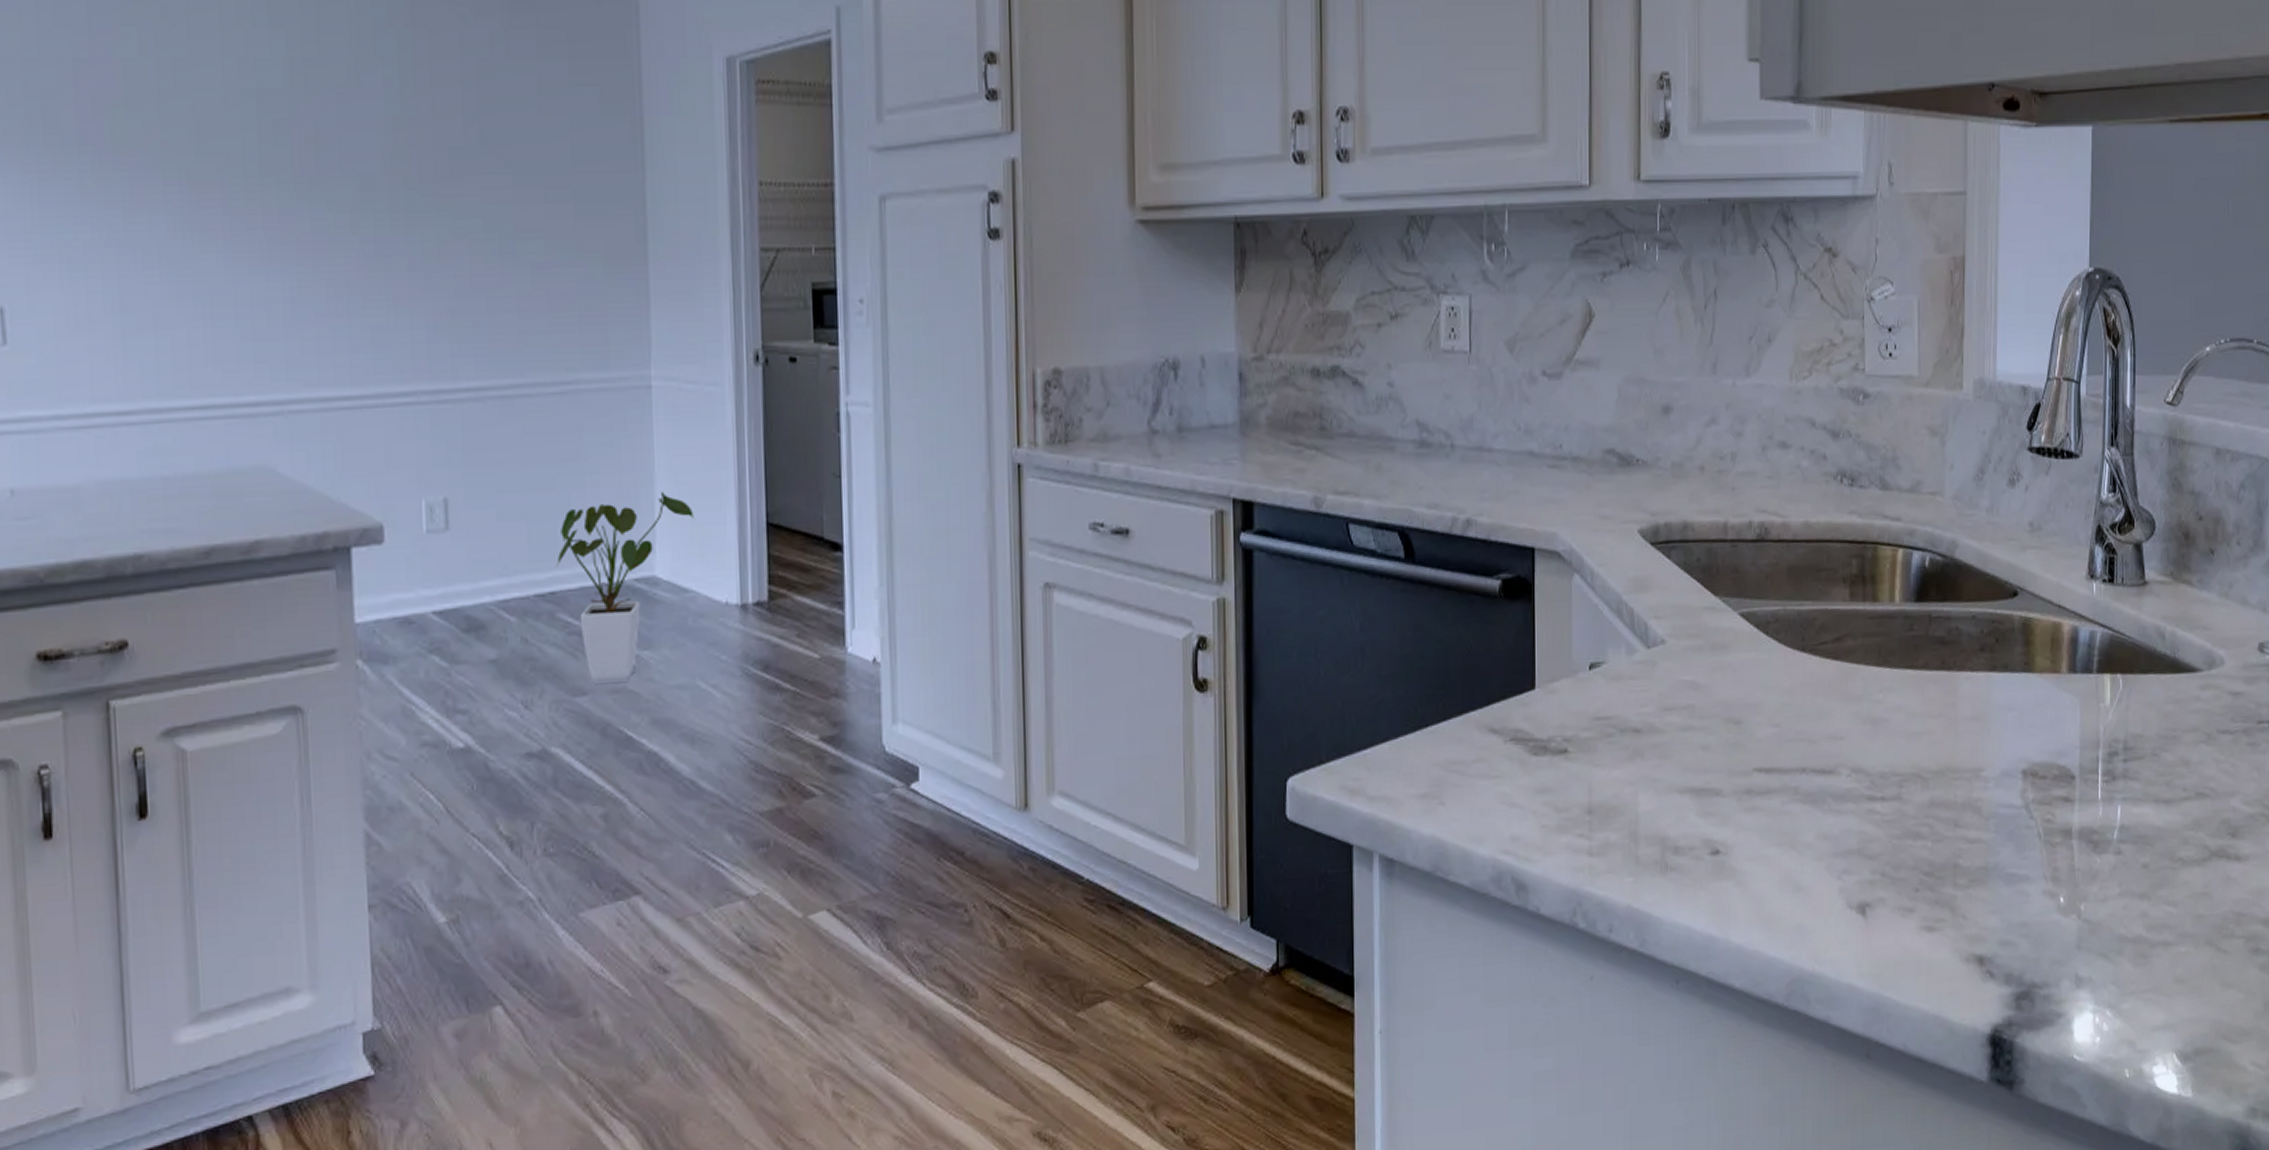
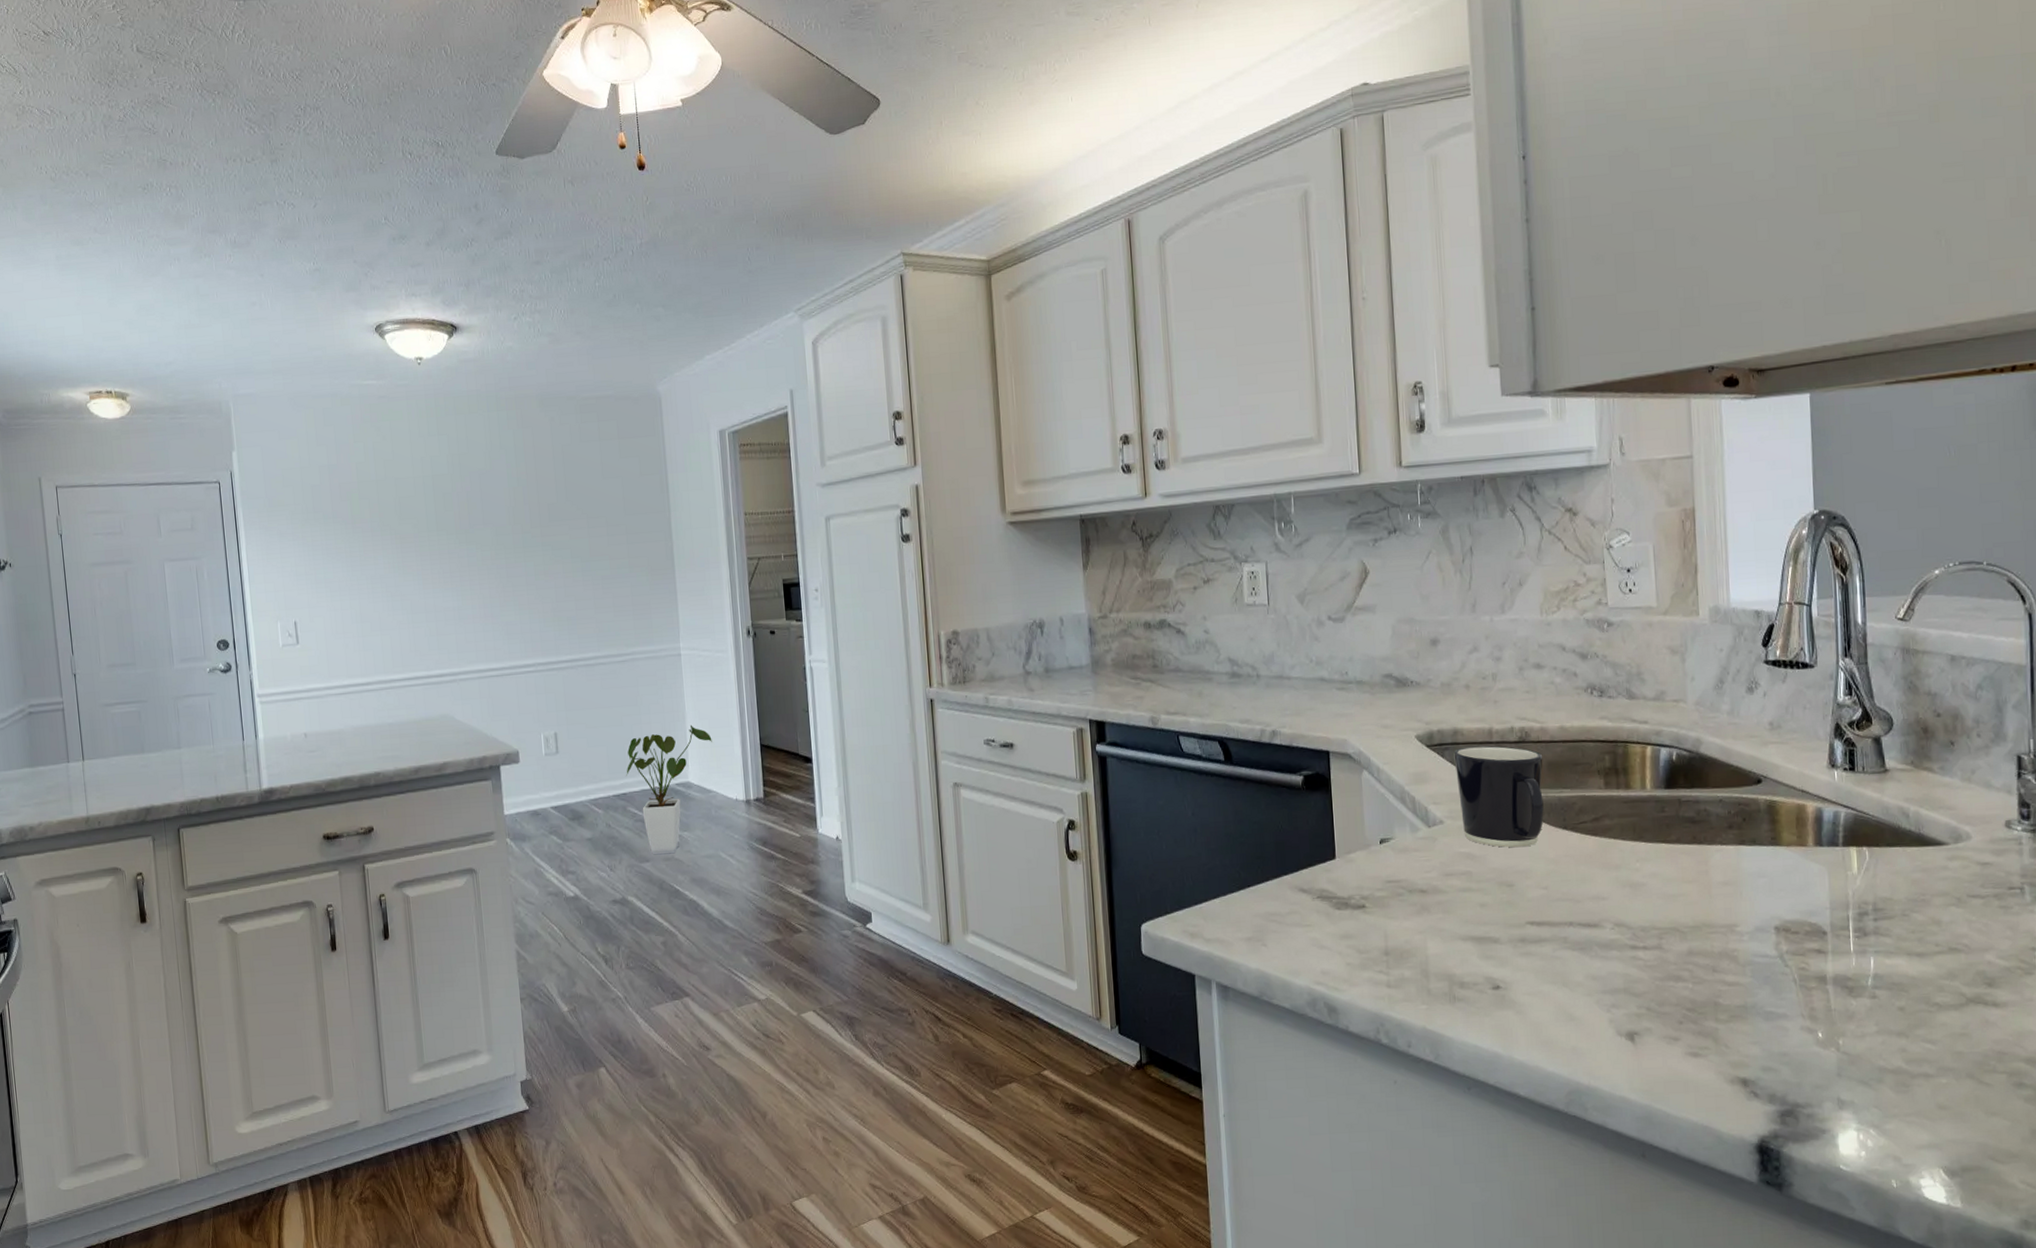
mug: none [1682,544,1783,675] -> present [1453,745,1544,848]

